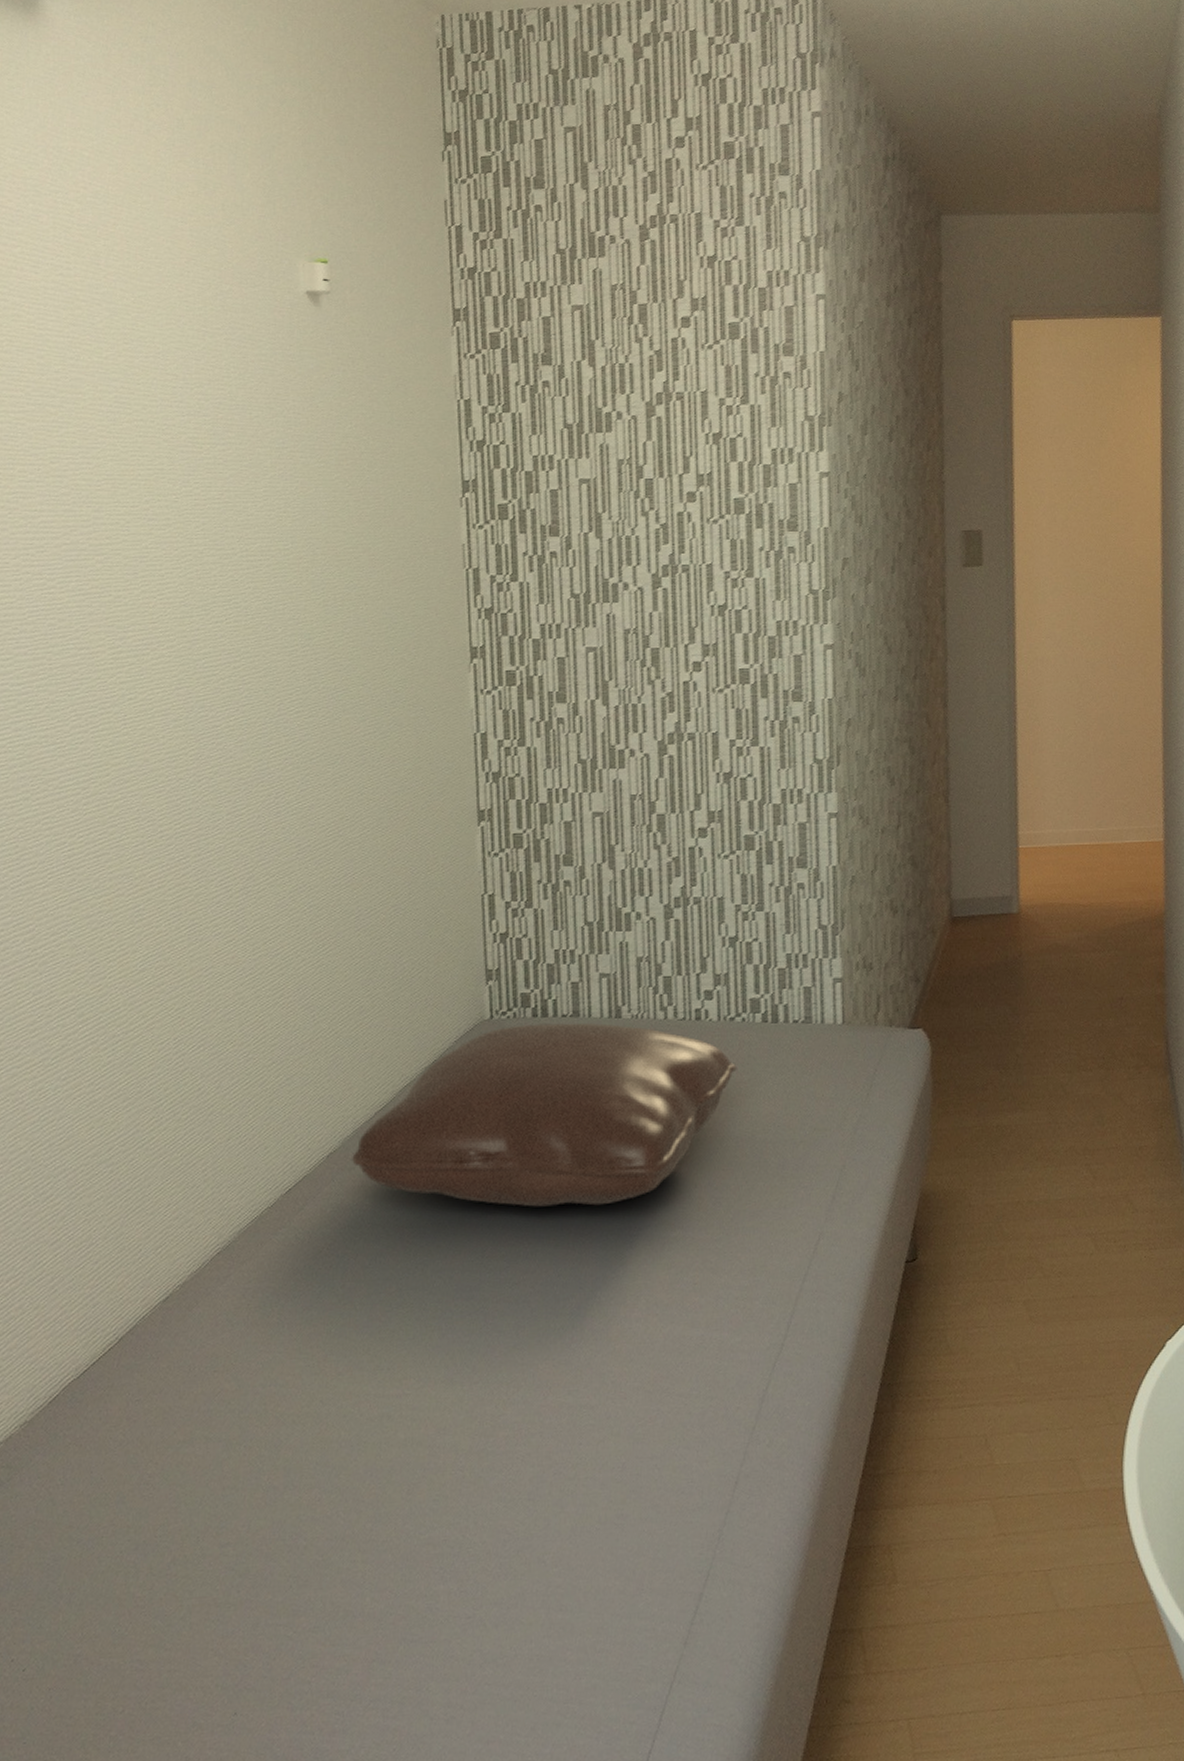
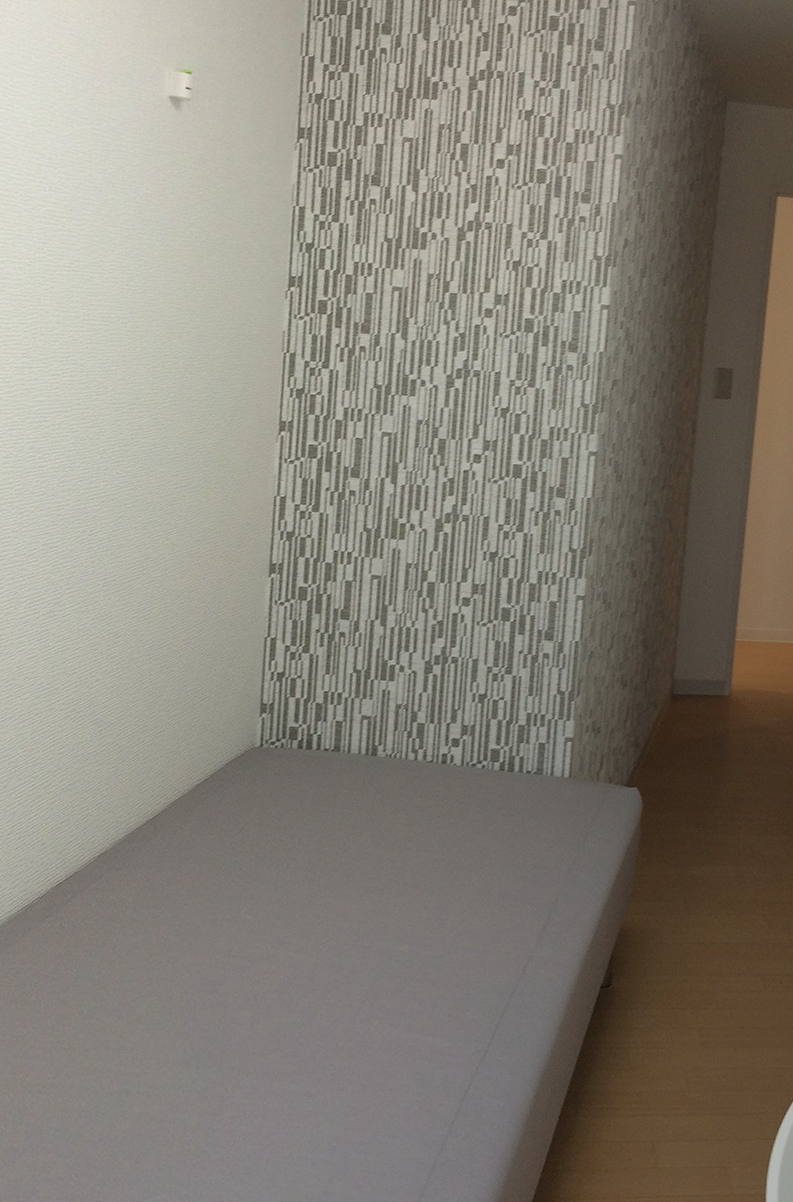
pillow: present [352,1023,737,1207] -> none [120,754,474,918]

